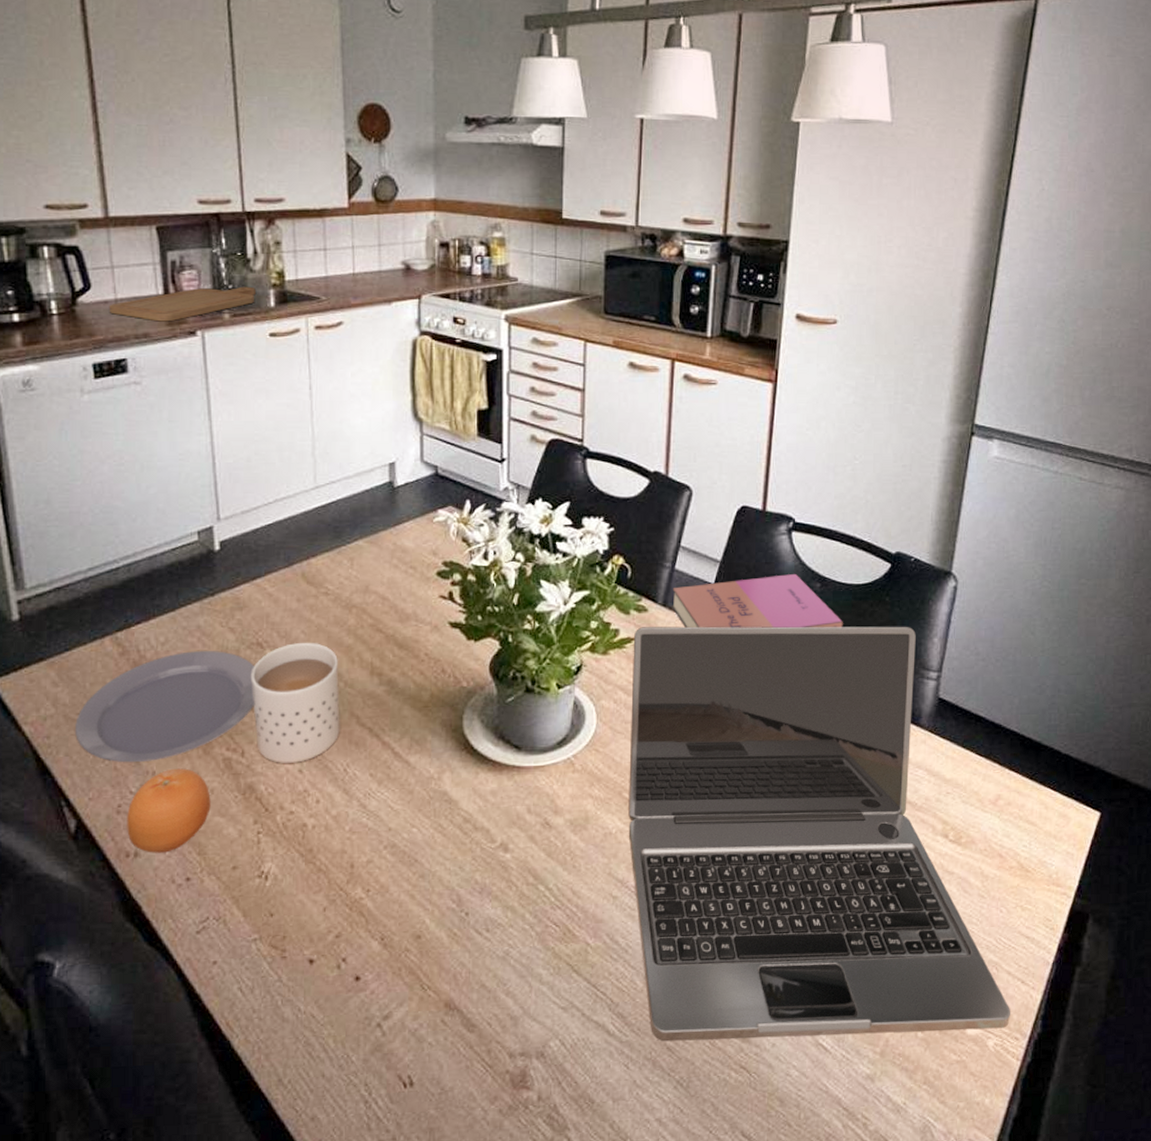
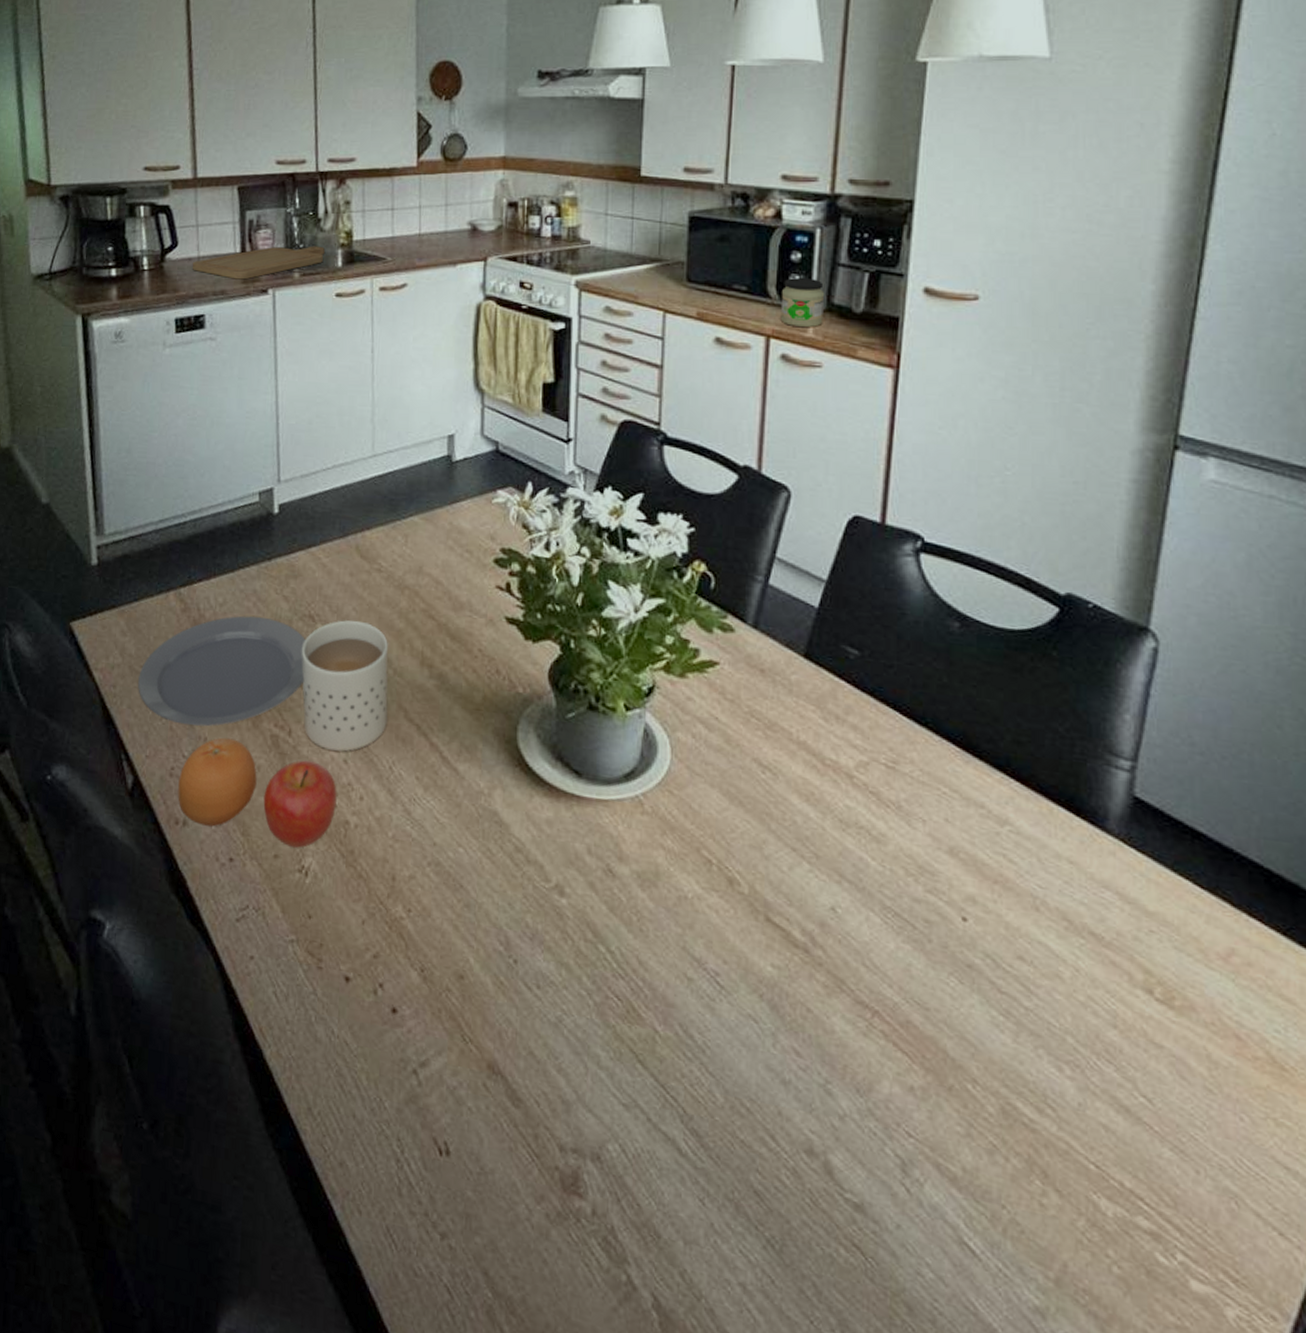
fruit: none [219,776,293,857] -> present [263,760,337,848]
laptop: present [628,626,1011,1042] -> none [708,650,1264,1297]
books: present [671,573,843,628] -> none [763,605,992,684]
jar: none [683,308,718,351] -> present [780,278,824,328]

